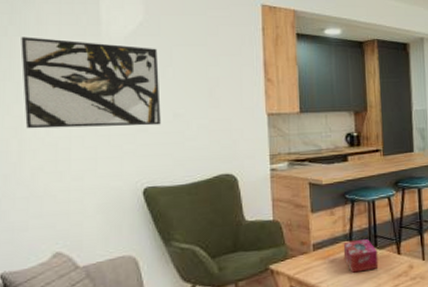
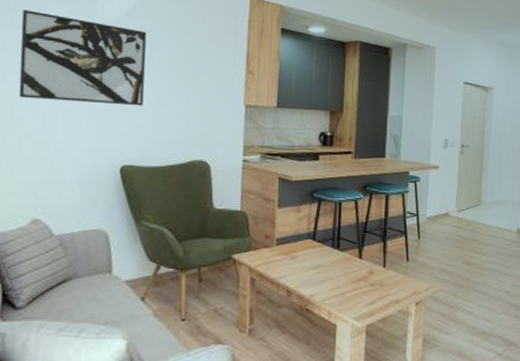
tissue box: present [343,239,379,273] -> none [305,240,340,272]

